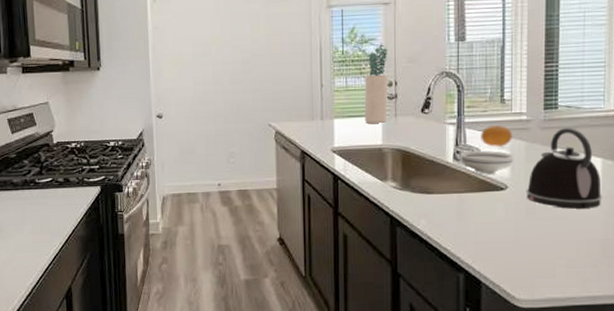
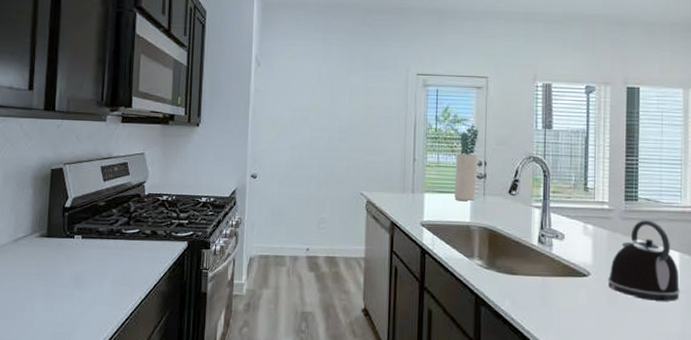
bowl: present [460,150,514,173] -> none [545,235,597,259]
fruit: present [481,125,513,147] -> none [565,212,596,234]

